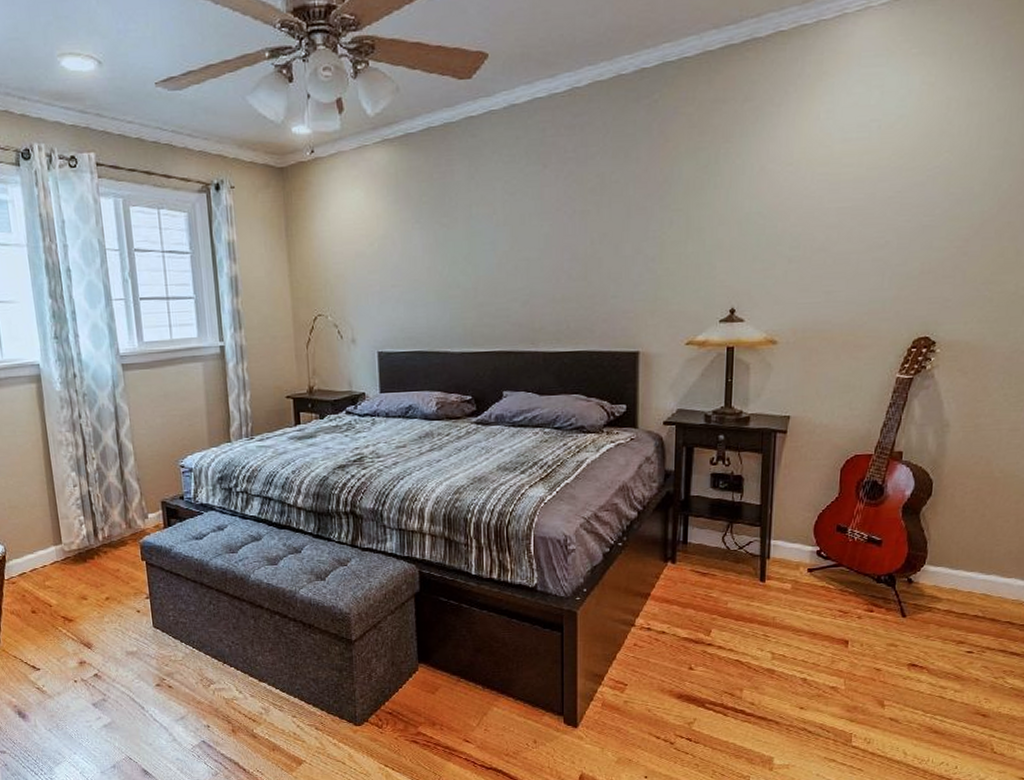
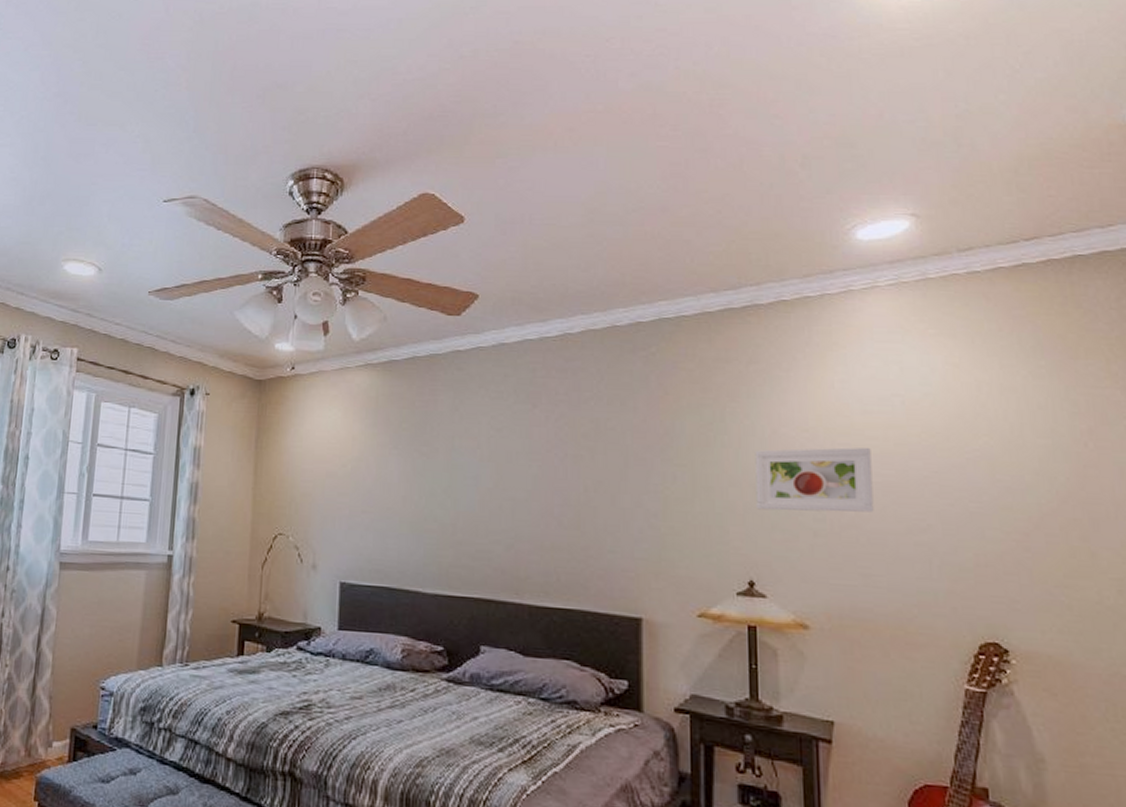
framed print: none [741,175,846,244] -> present [755,447,874,512]

